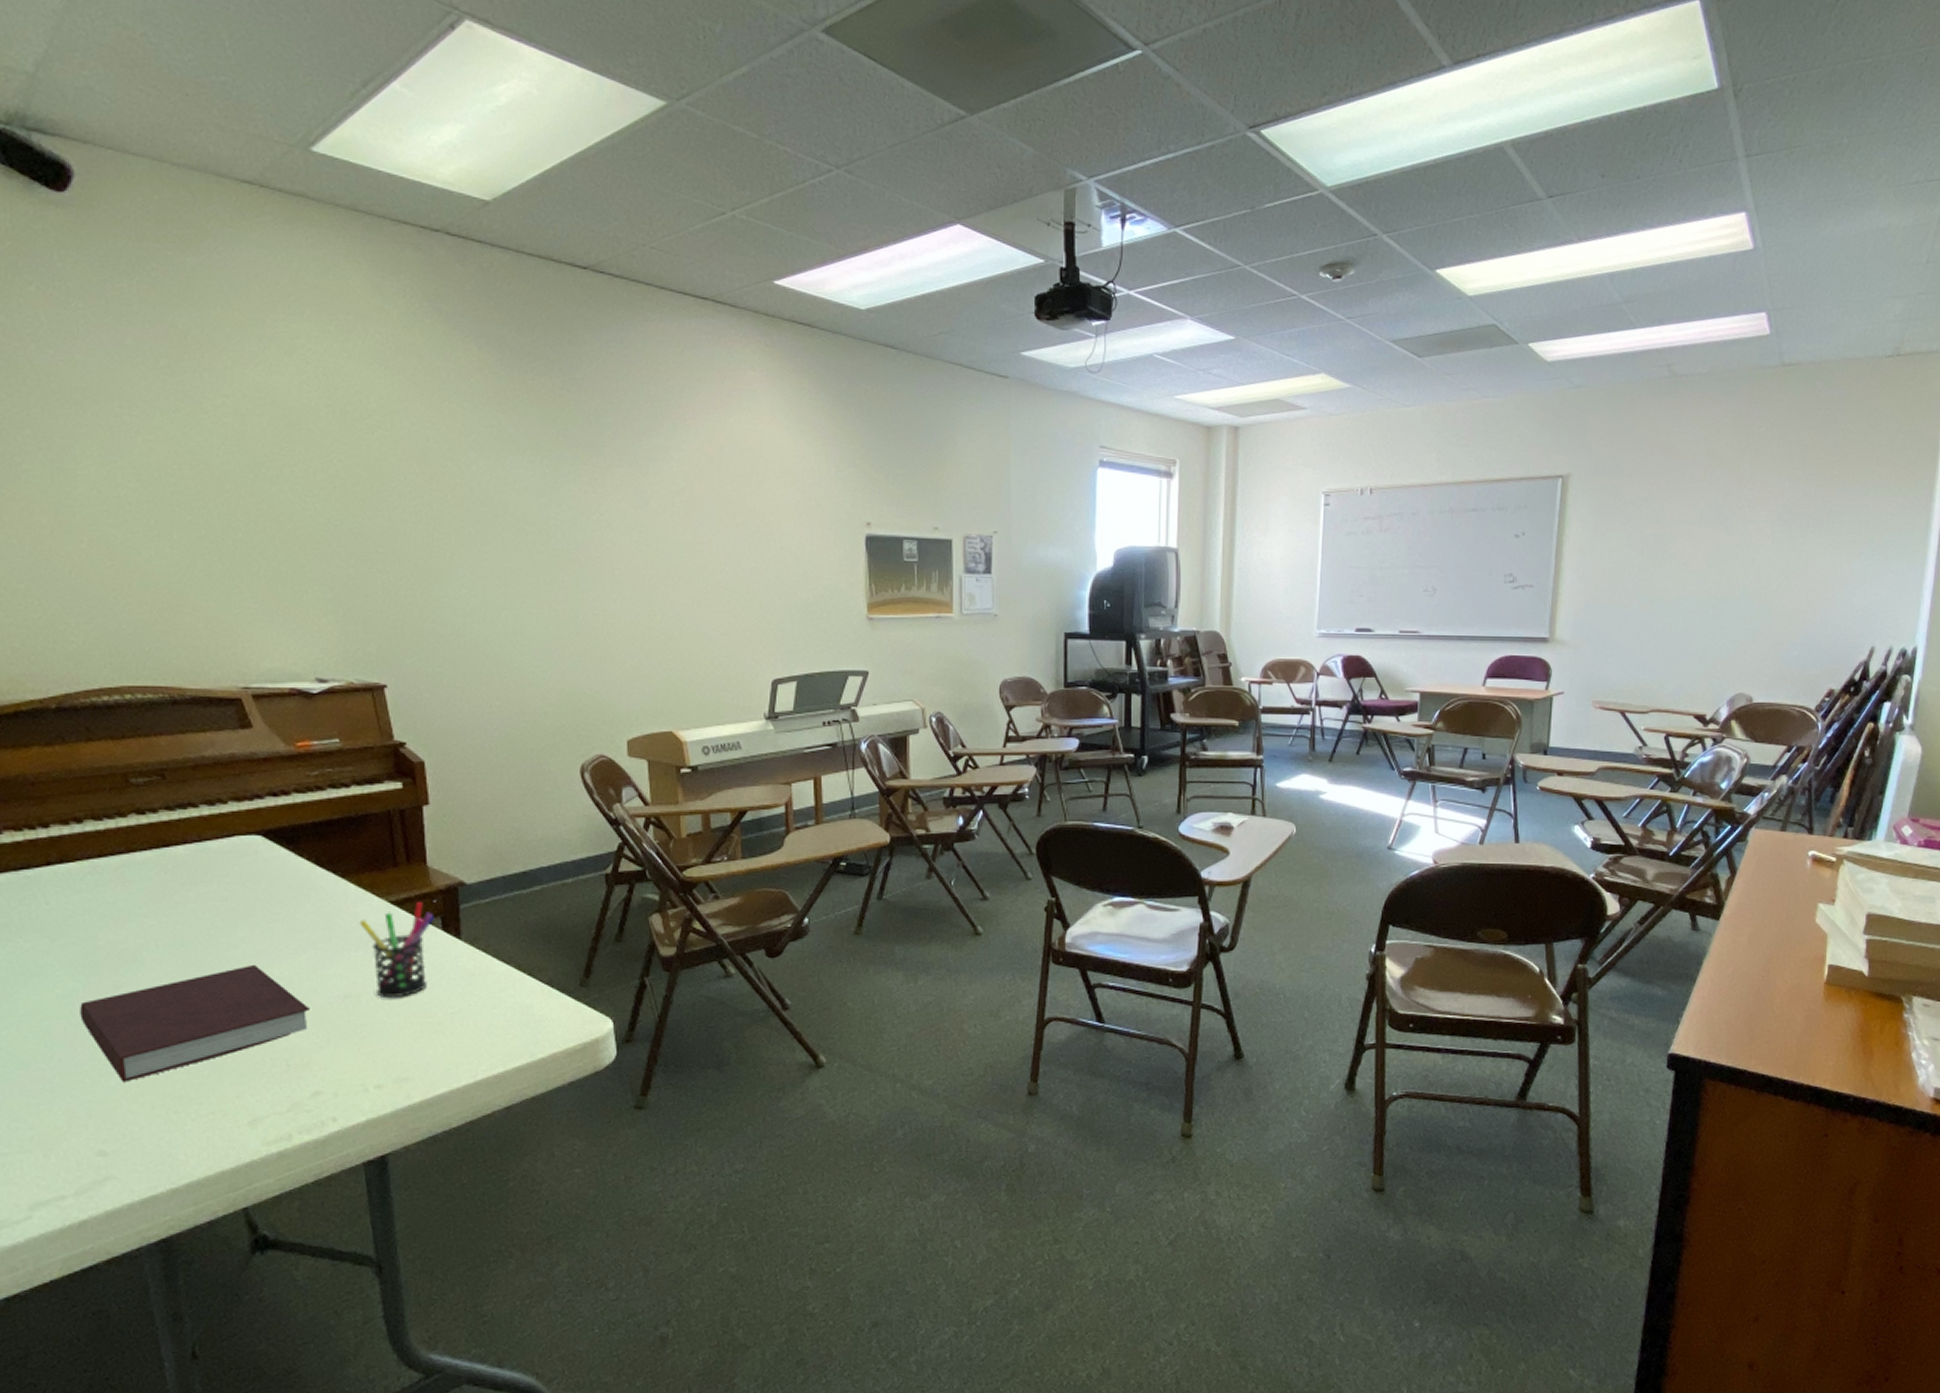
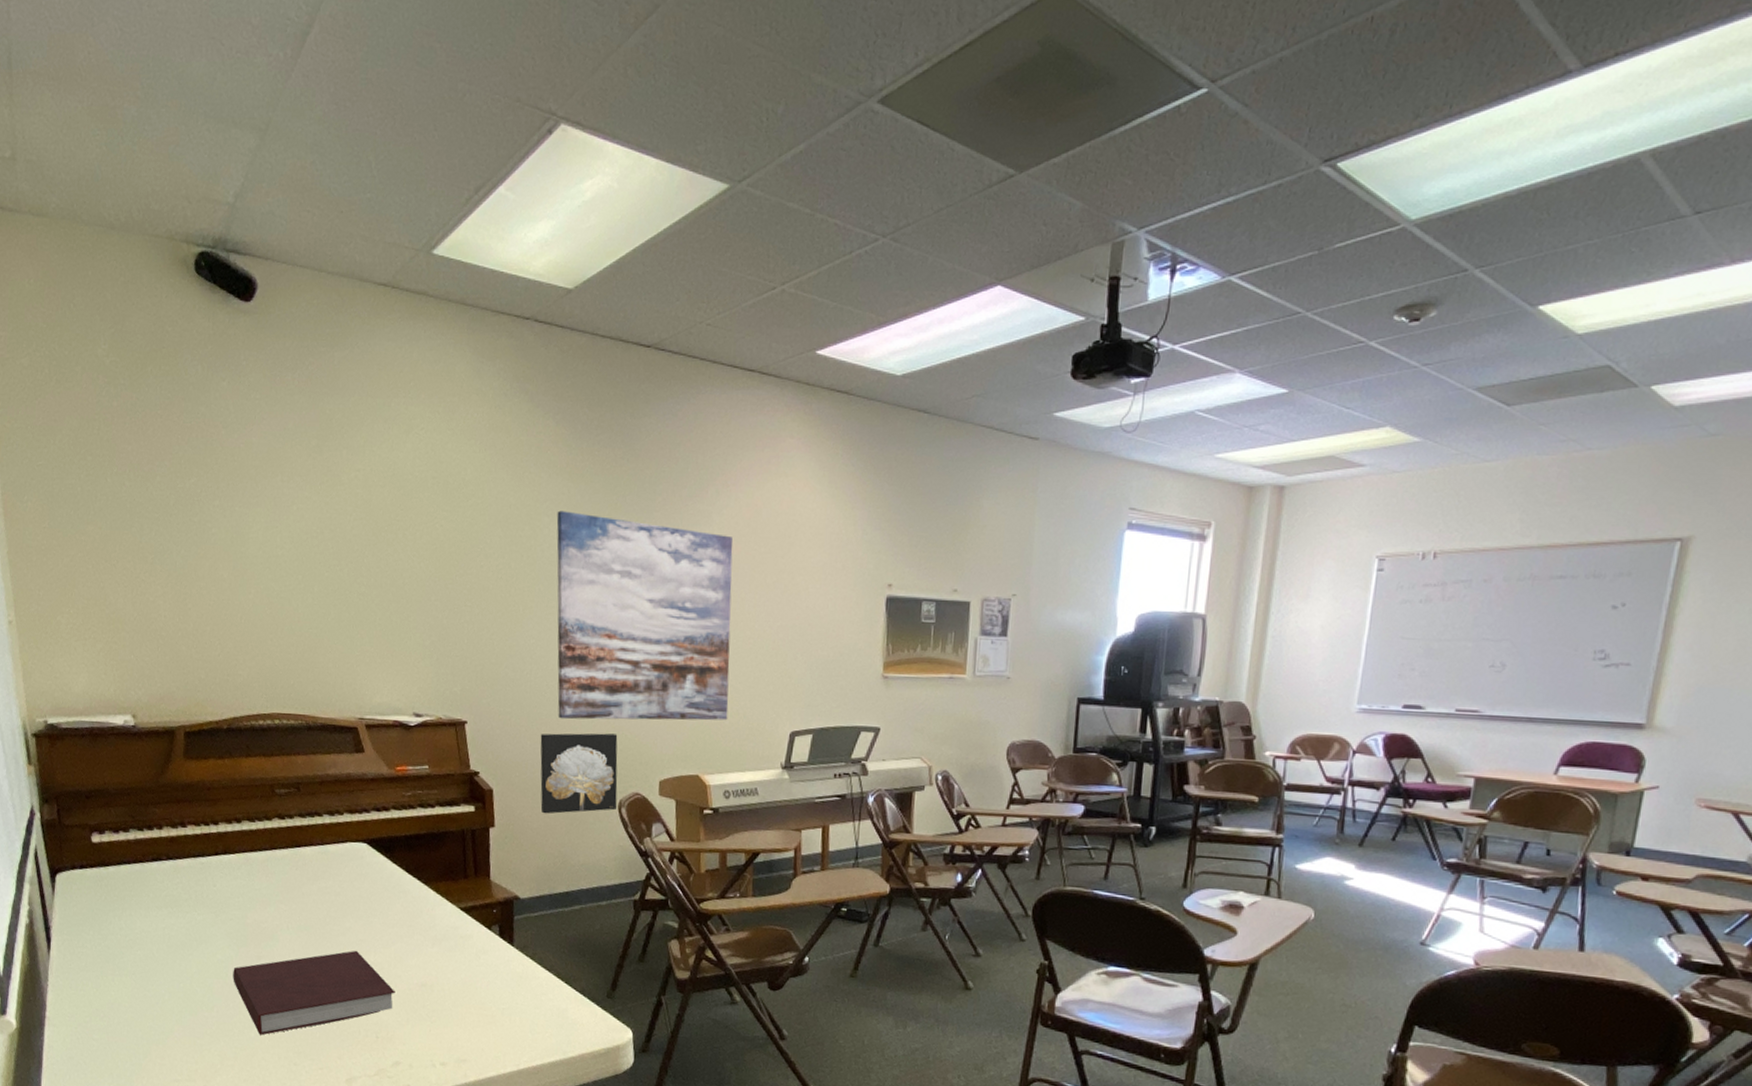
pen holder: present [358,902,435,999] -> none [435,910,494,991]
wall art: none [480,691,578,786] -> present [540,733,618,814]
wall art: none [486,445,702,678] -> present [556,510,733,721]

